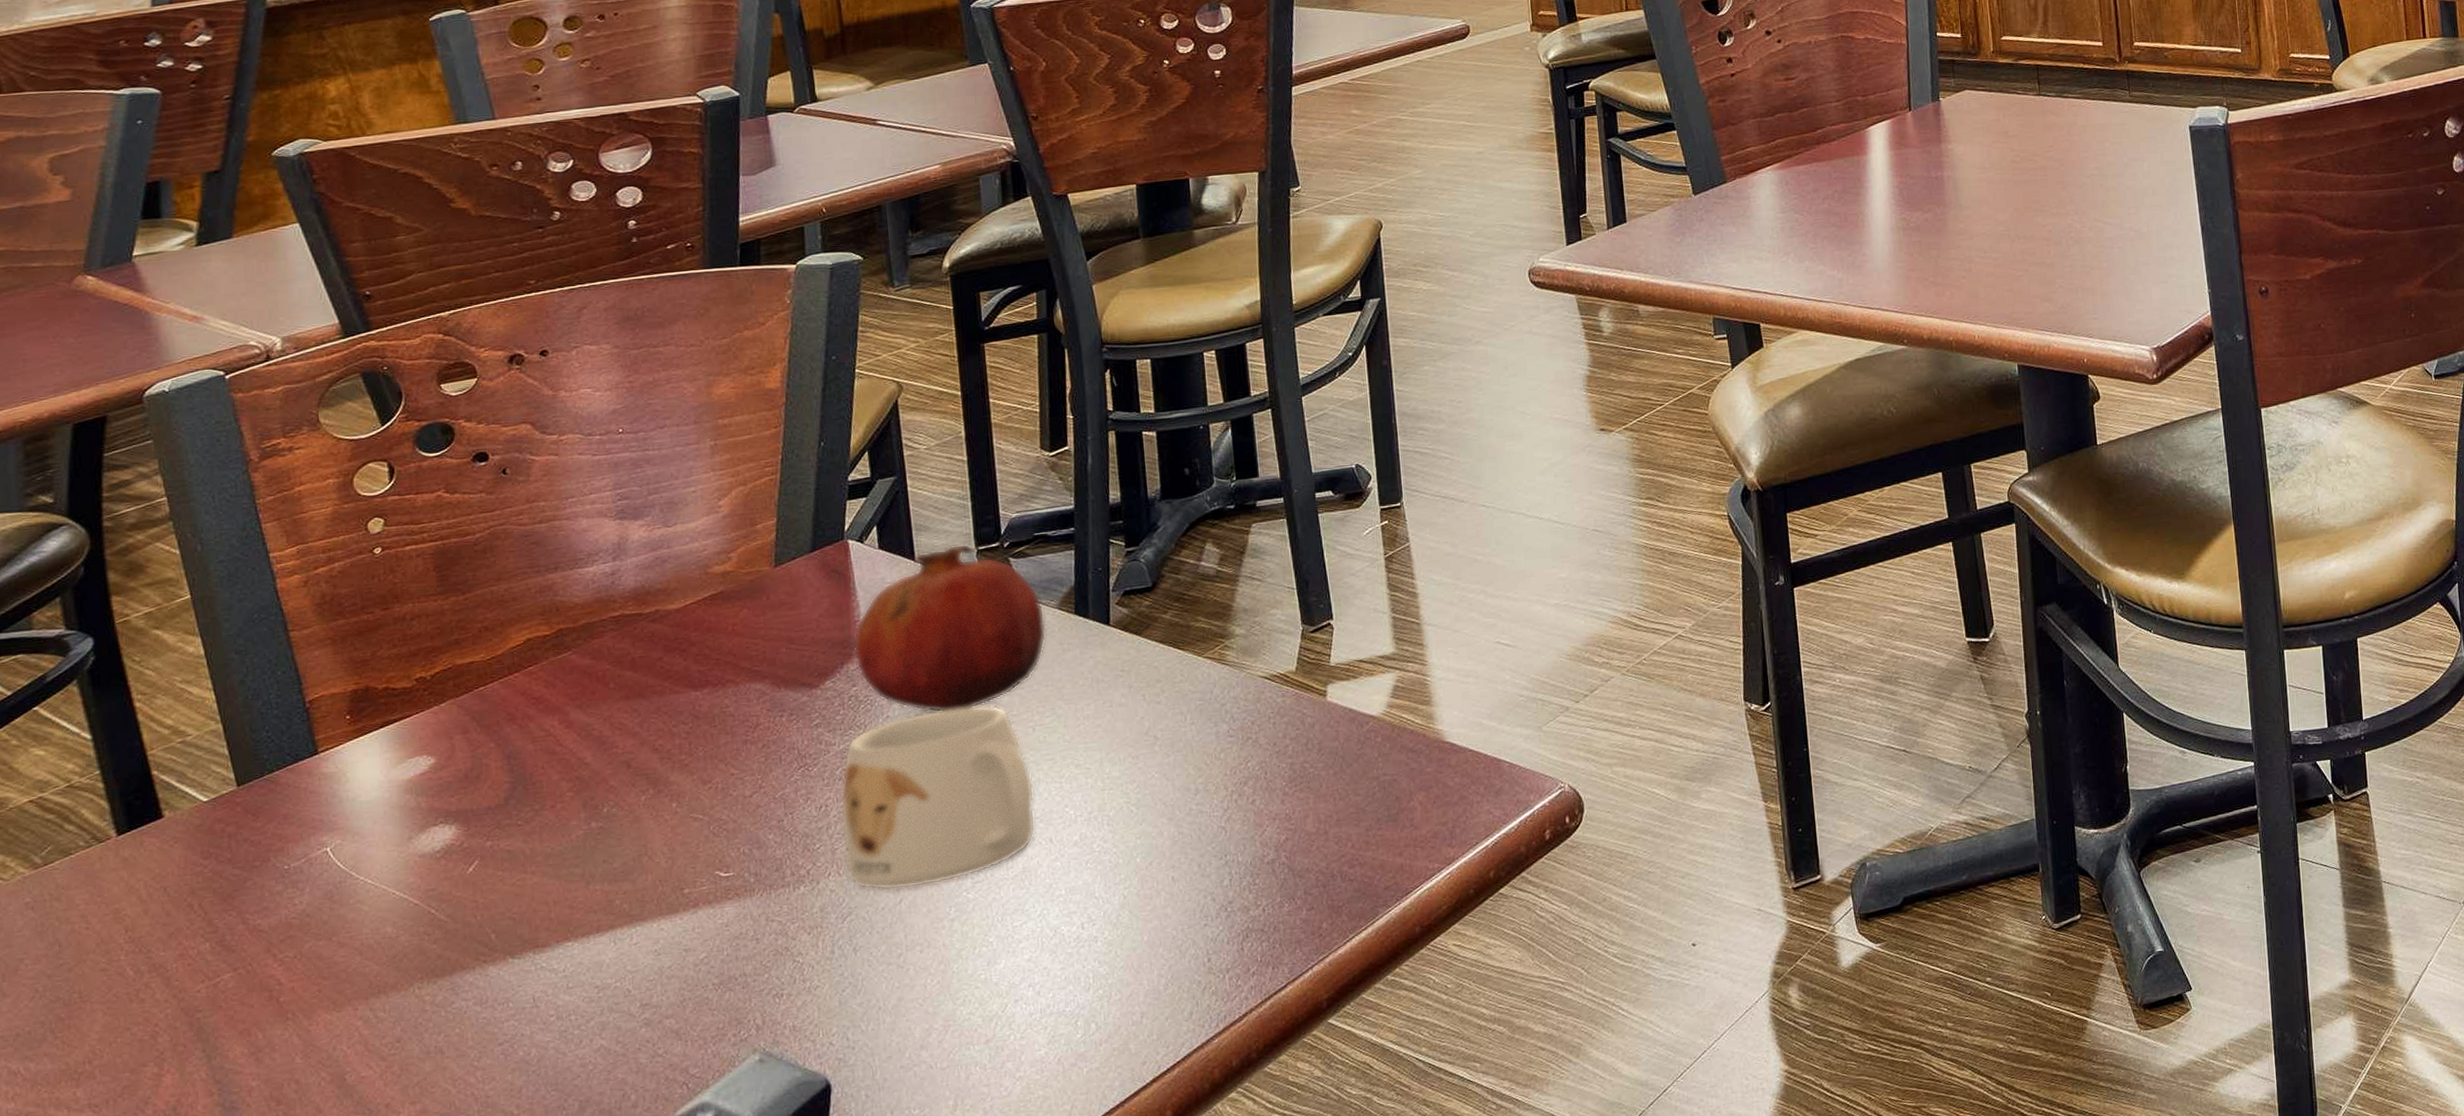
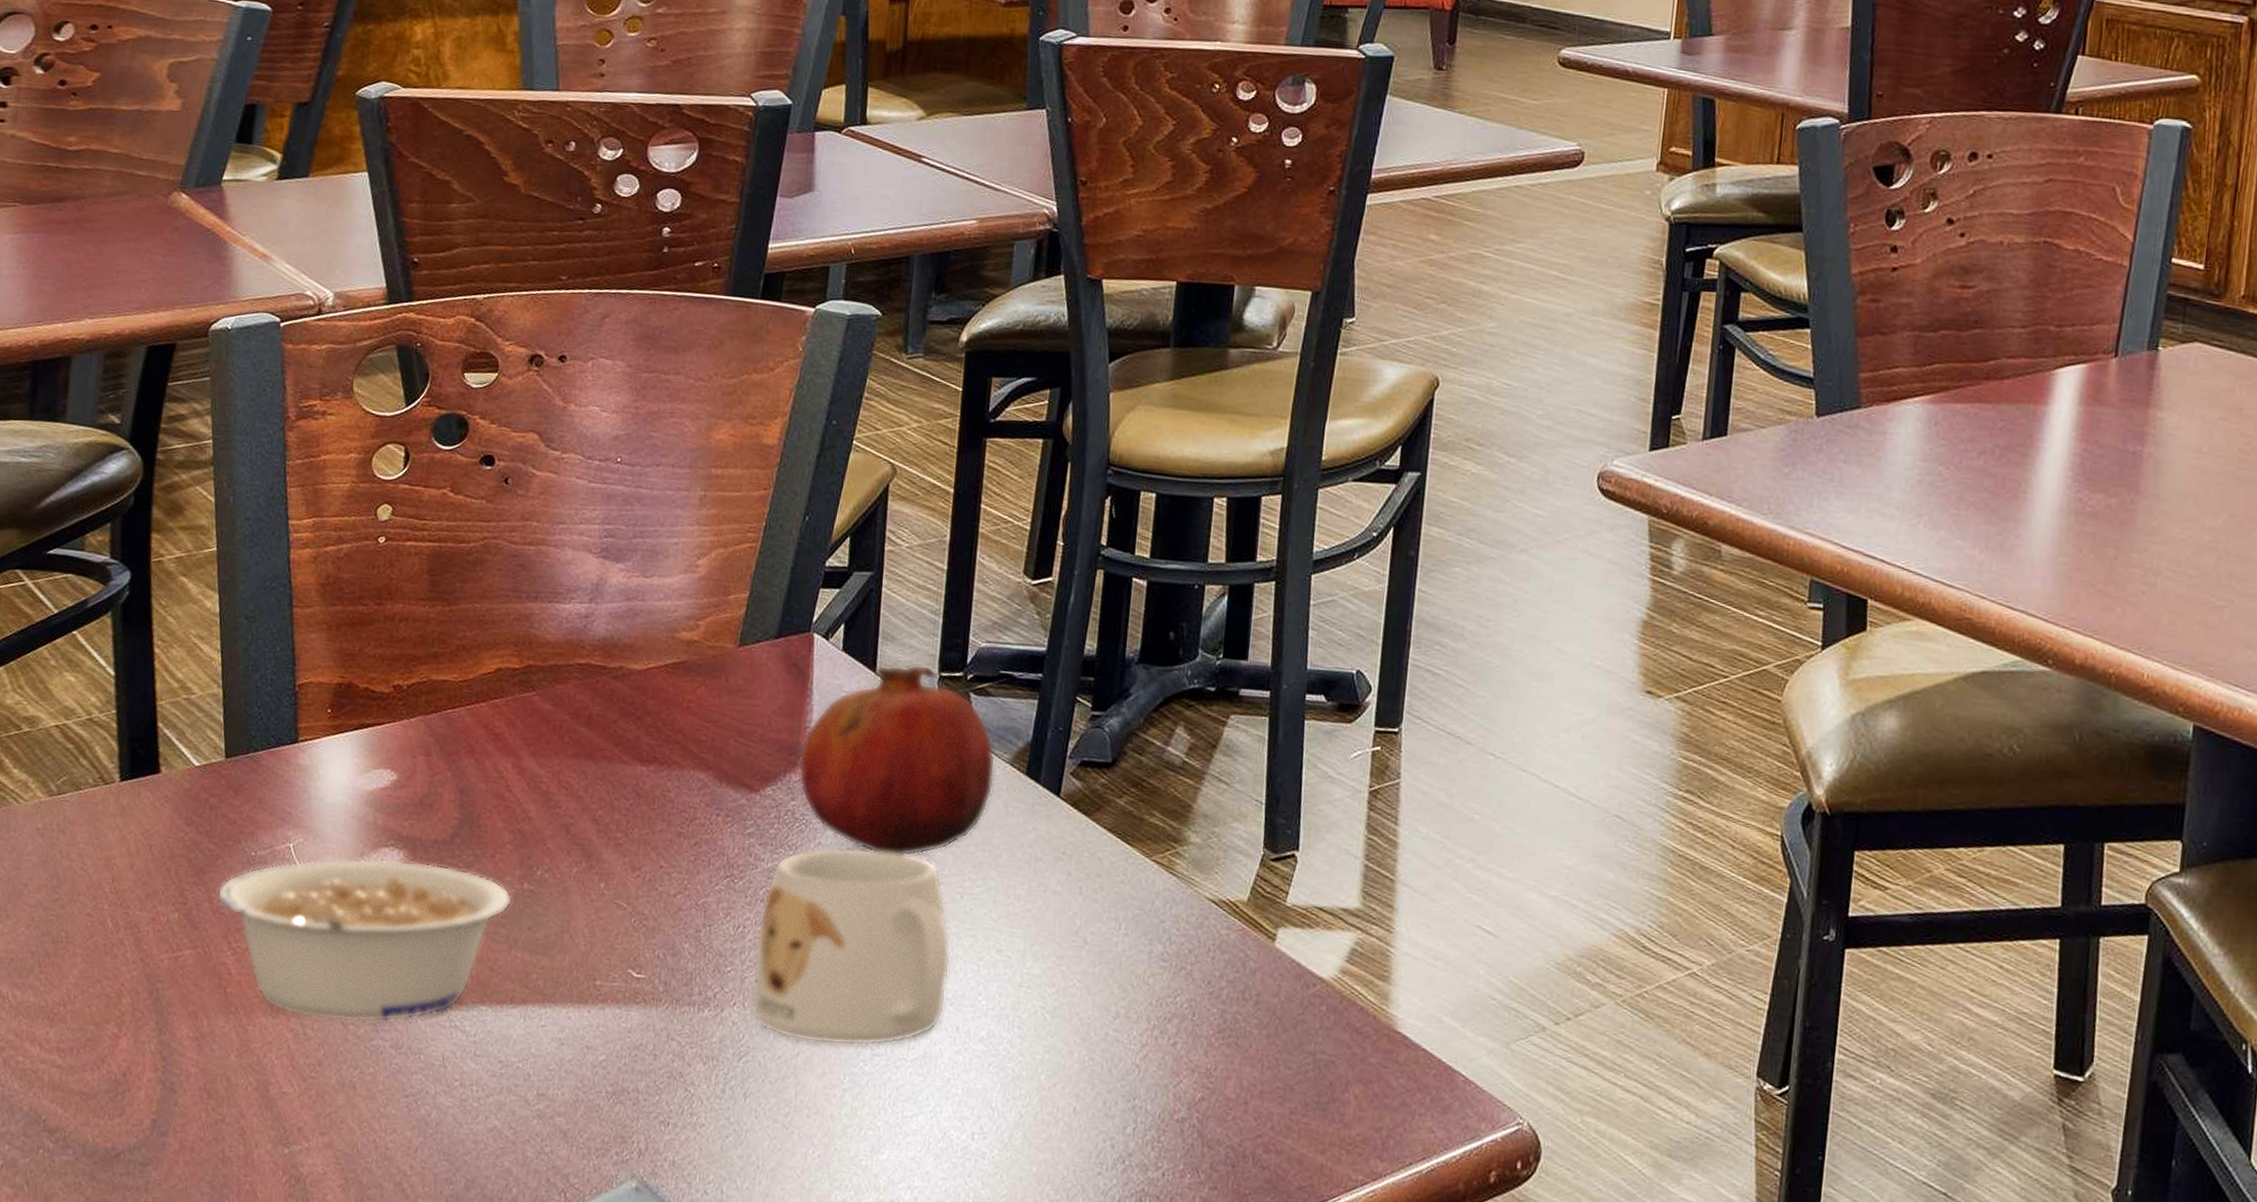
legume: none [251,826,582,1004] -> present [217,858,513,1023]

